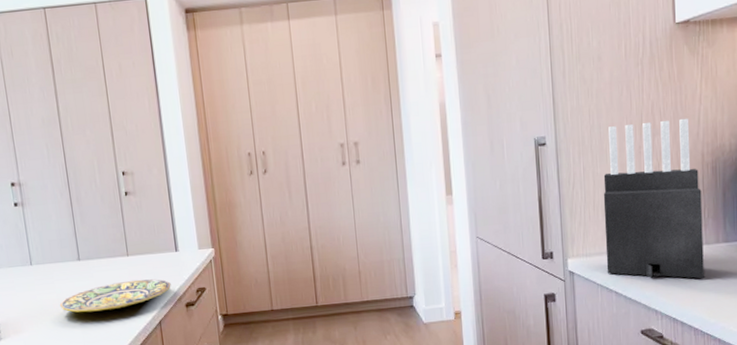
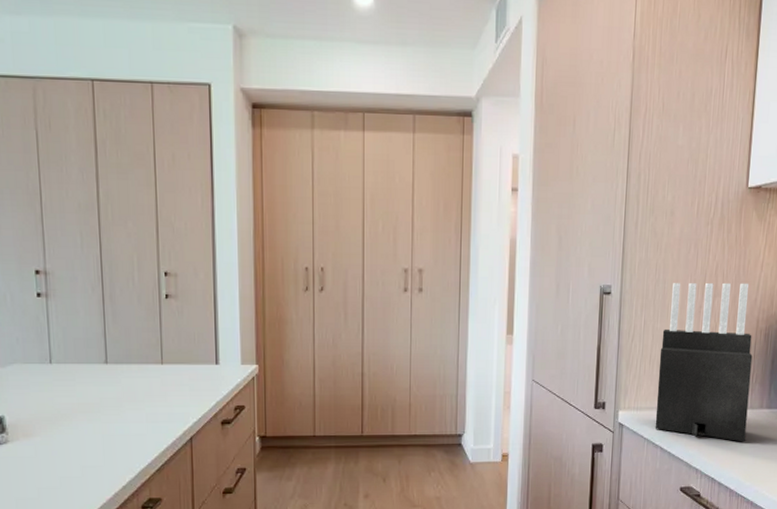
plate: present [60,279,171,313] -> none [80,390,207,421]

